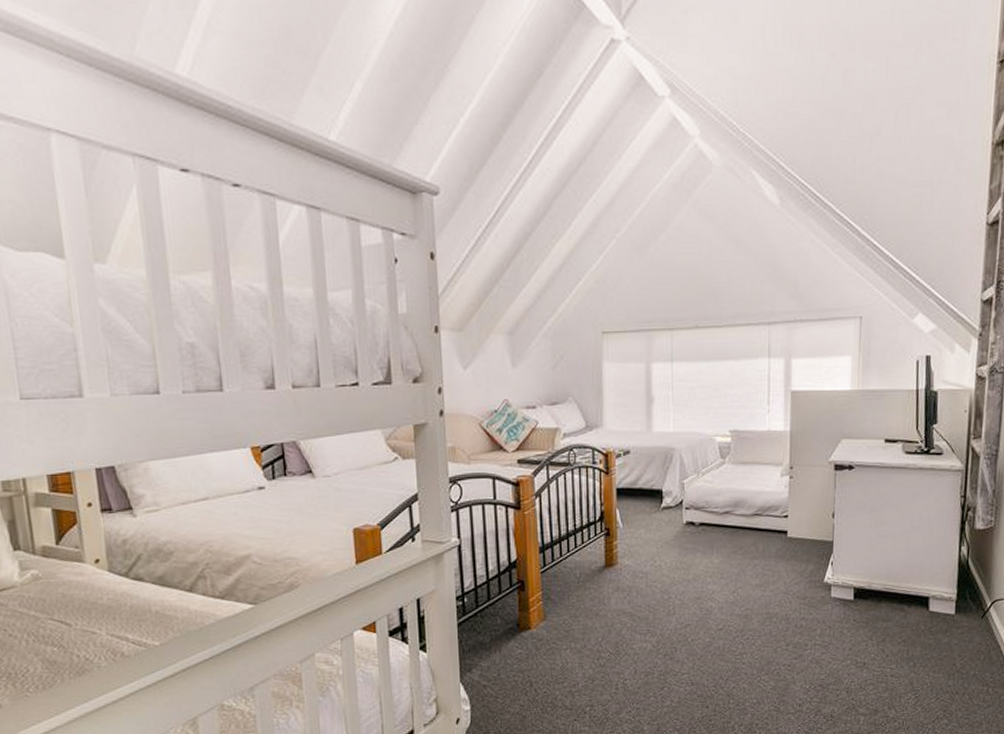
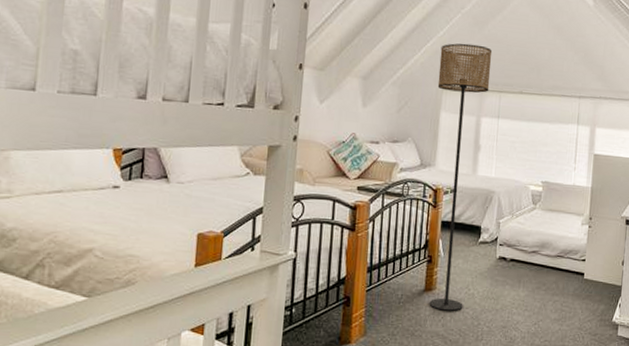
floor lamp: none [595,275,658,587] -> present [429,43,493,311]

